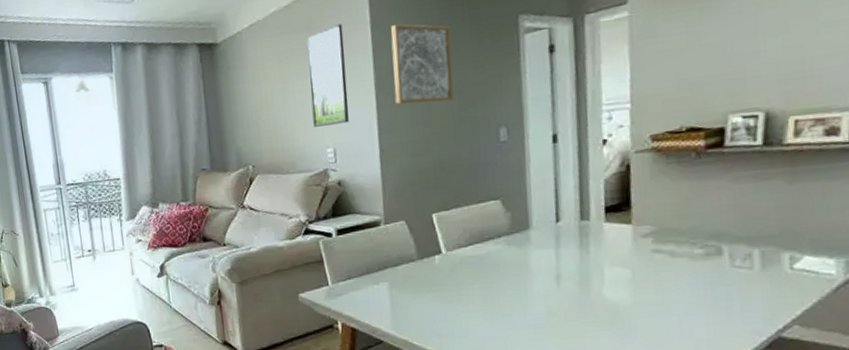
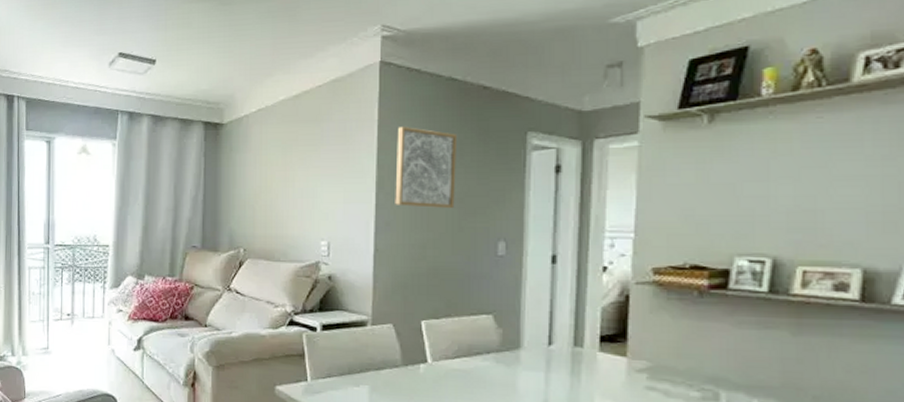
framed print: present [306,23,349,127] -> none [310,119,350,218]

